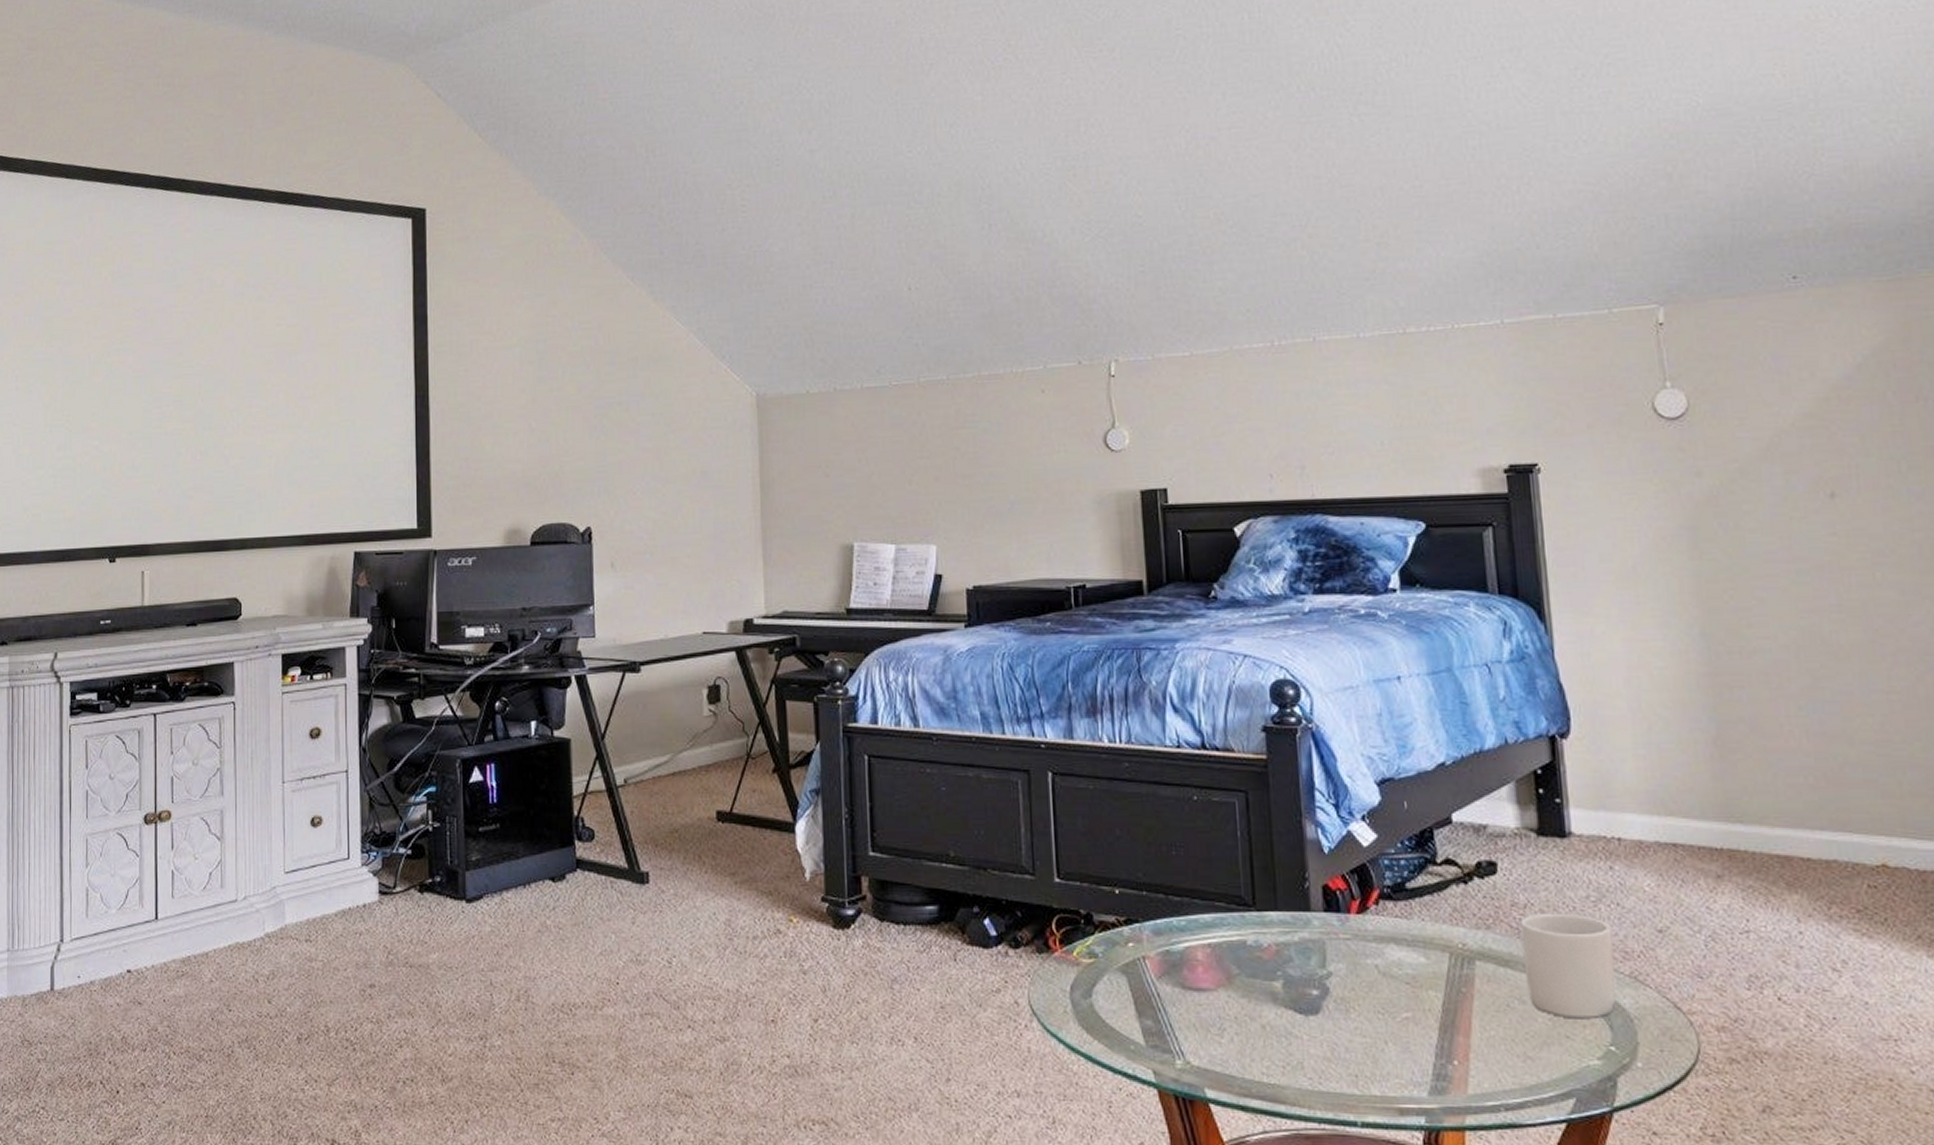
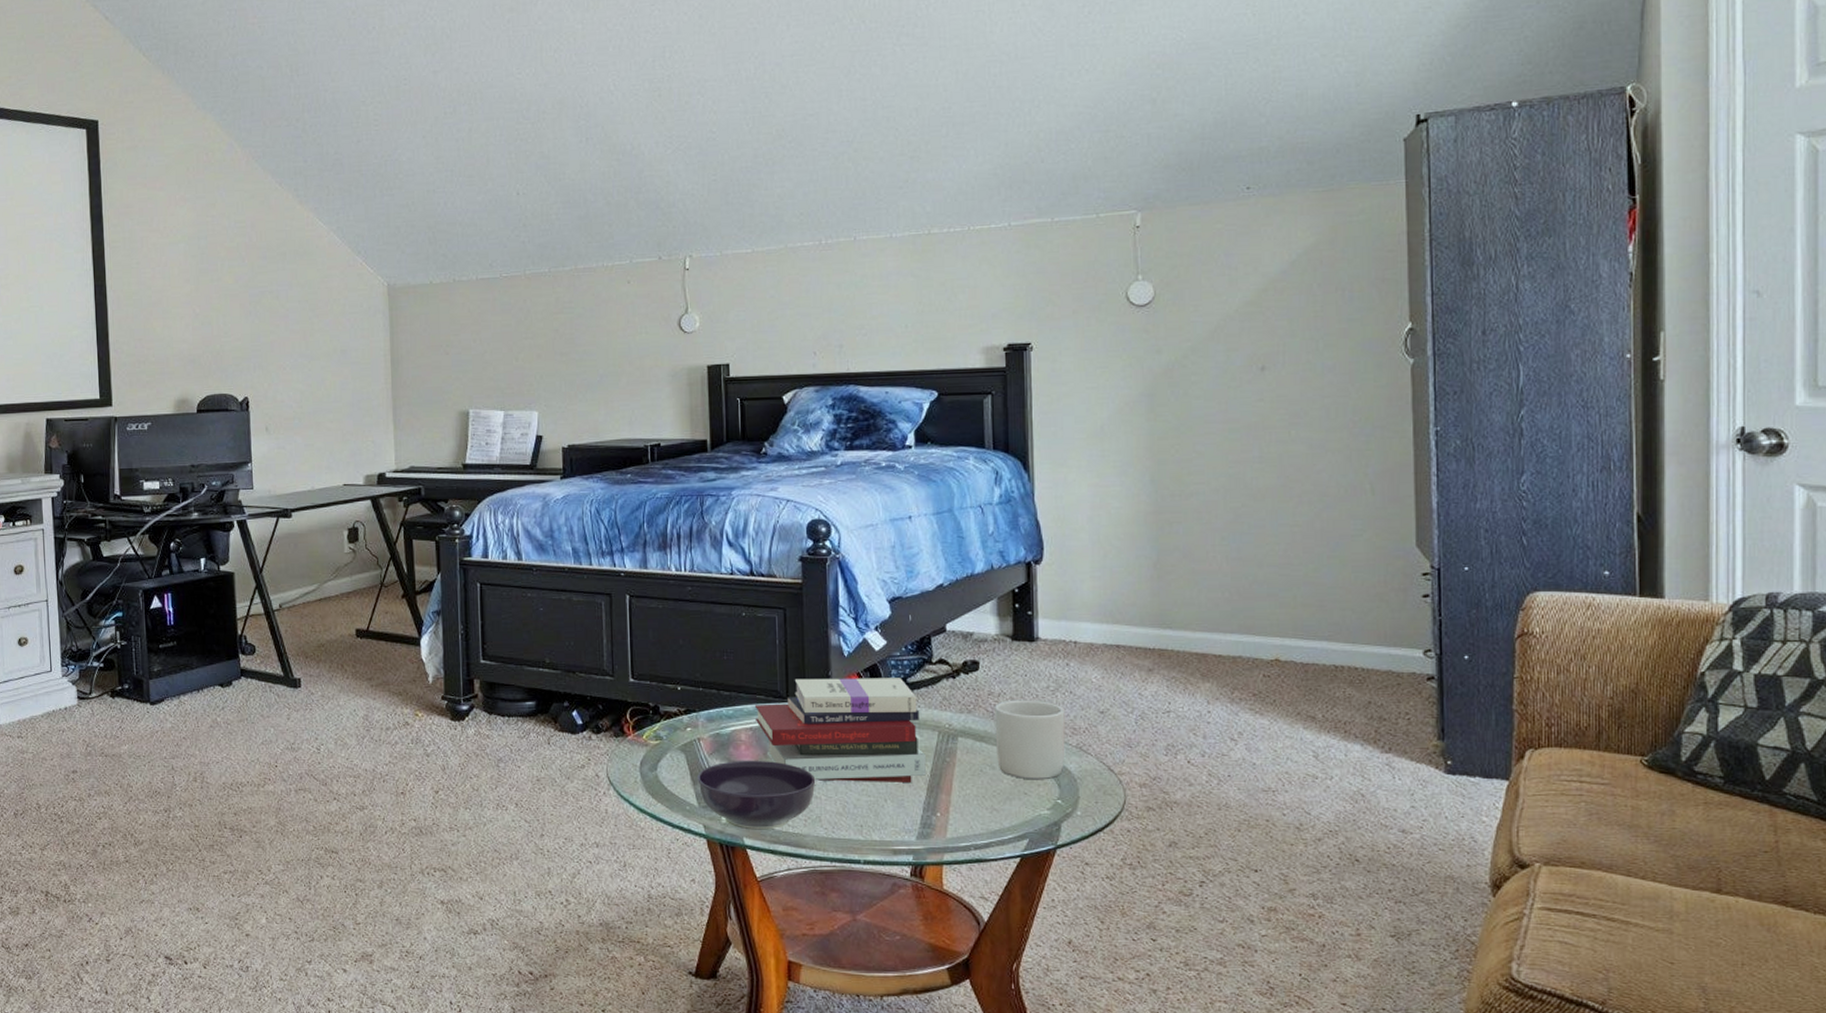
bowl: none [1142,987,1295,1079] -> present [696,761,816,830]
books: none [1212,881,1437,1019] -> present [754,678,926,782]

